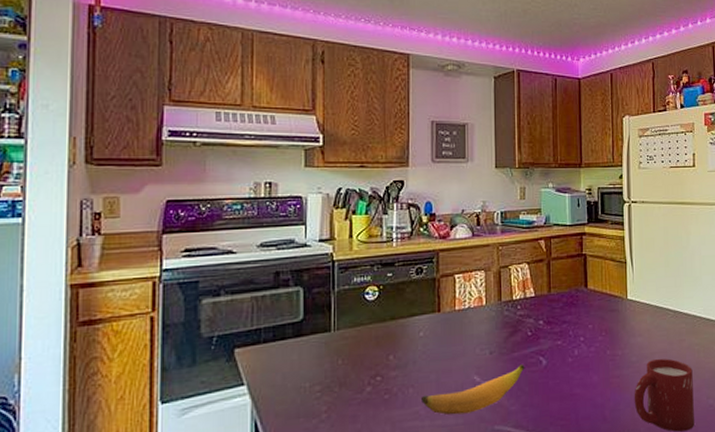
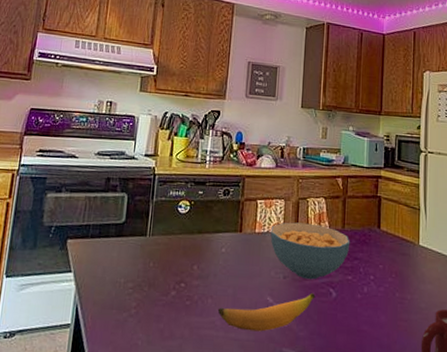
cereal bowl: none [472,292,558,352] -> present [270,222,350,280]

